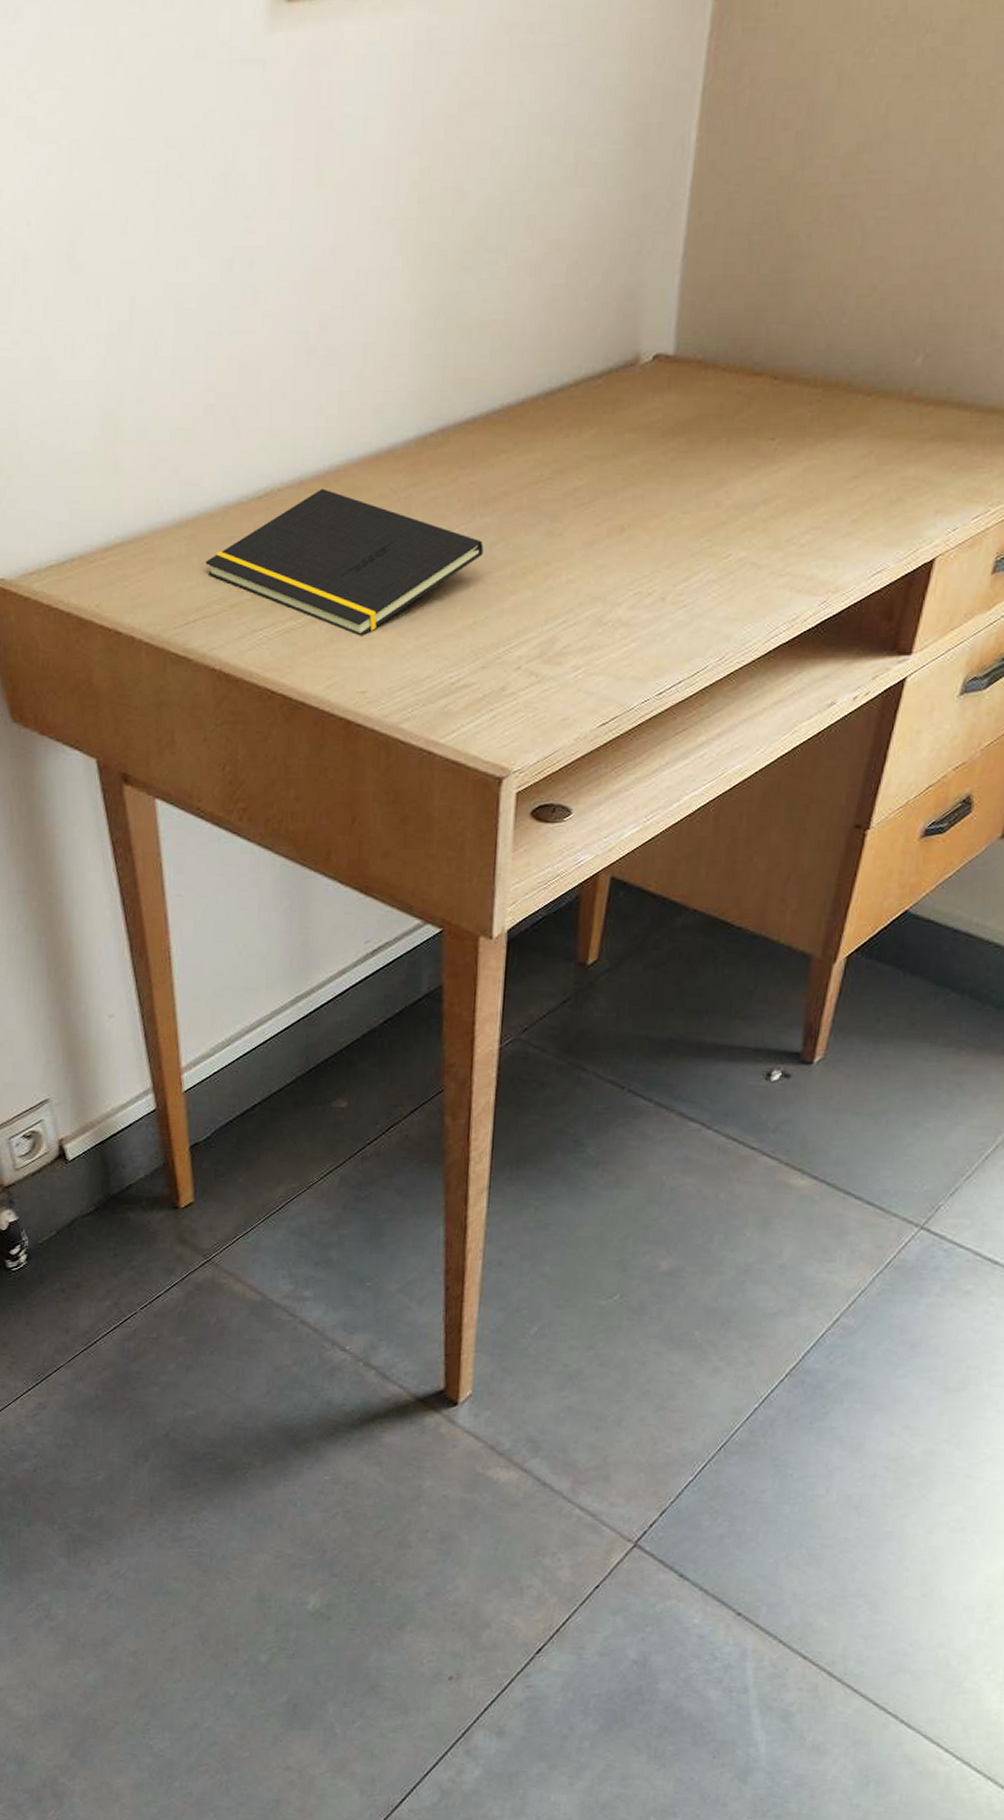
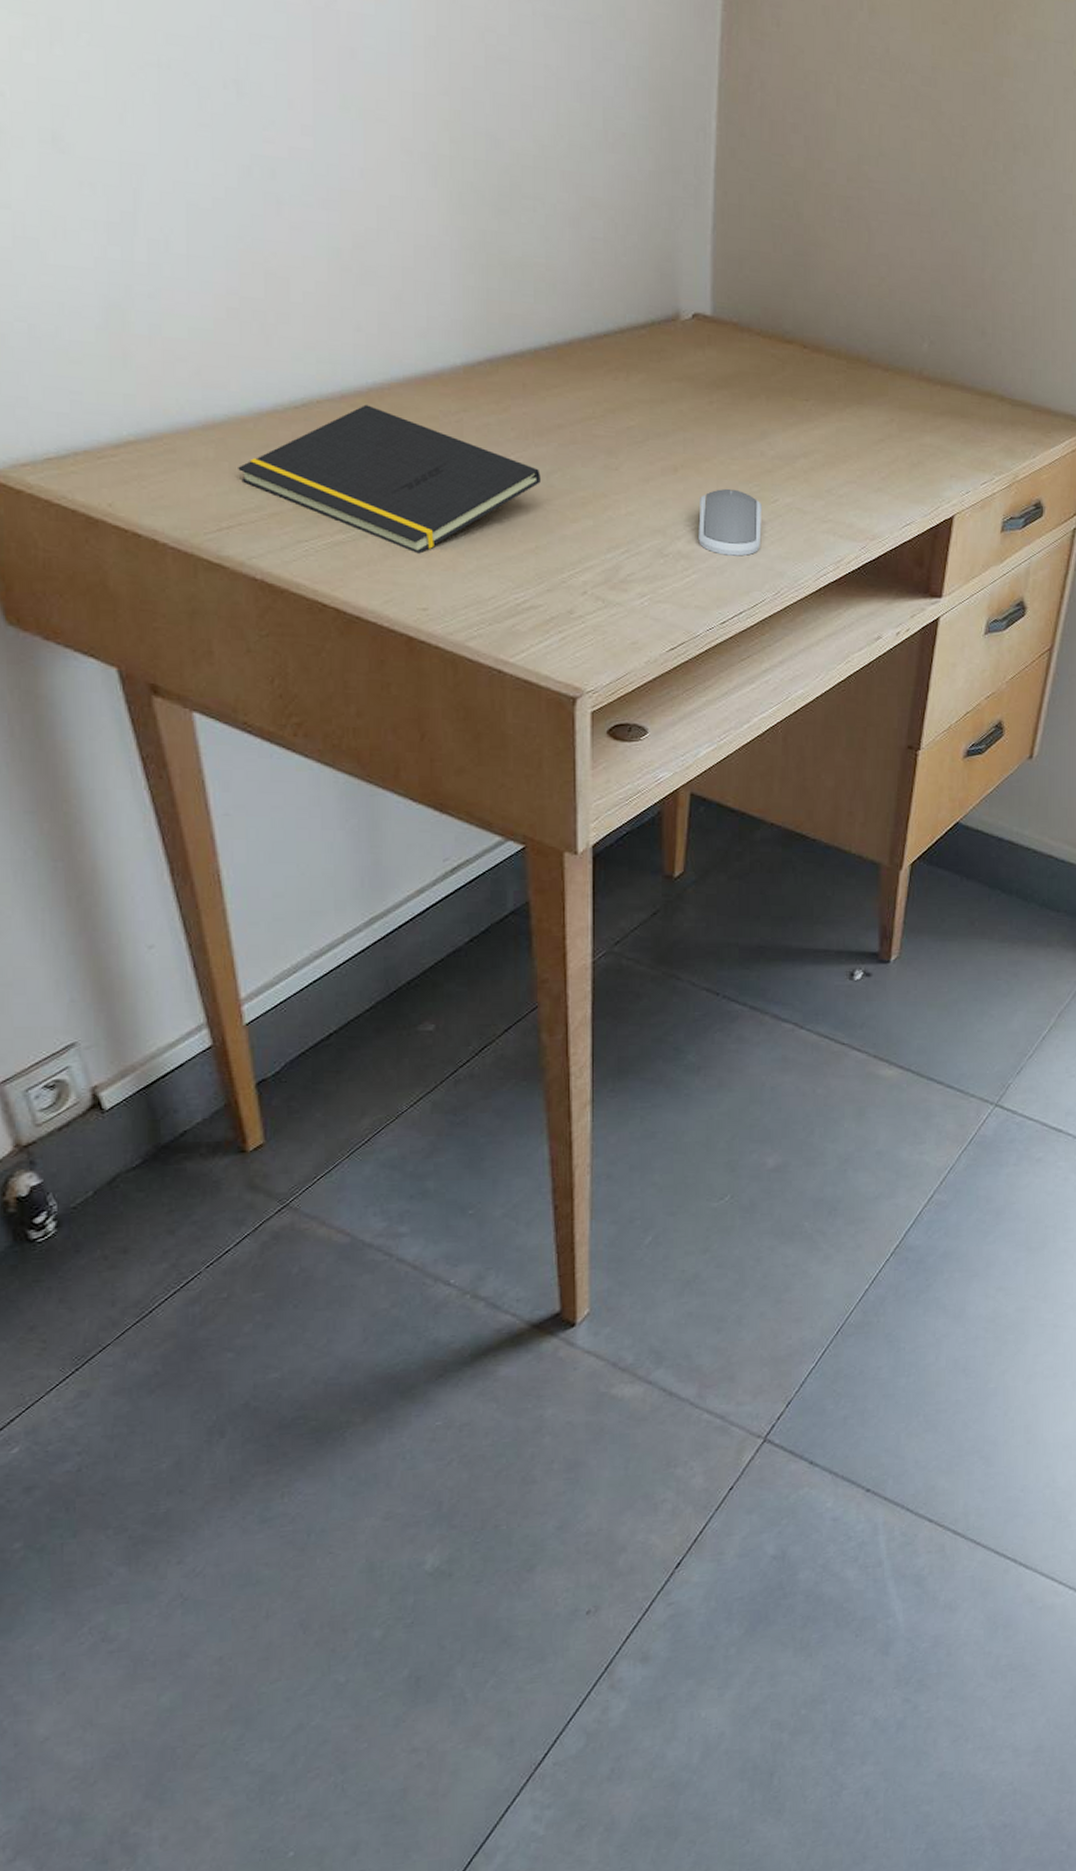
computer mouse: none [640,546,712,620] -> present [698,488,762,556]

